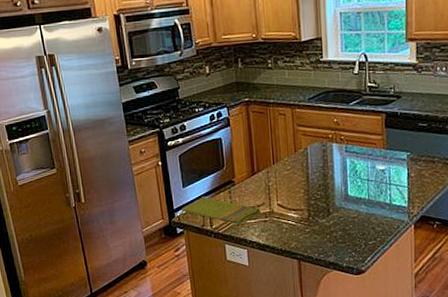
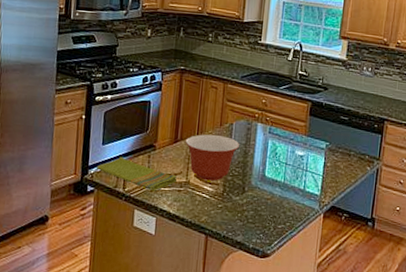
mixing bowl: none [262,162,317,208] -> present [185,134,239,181]

